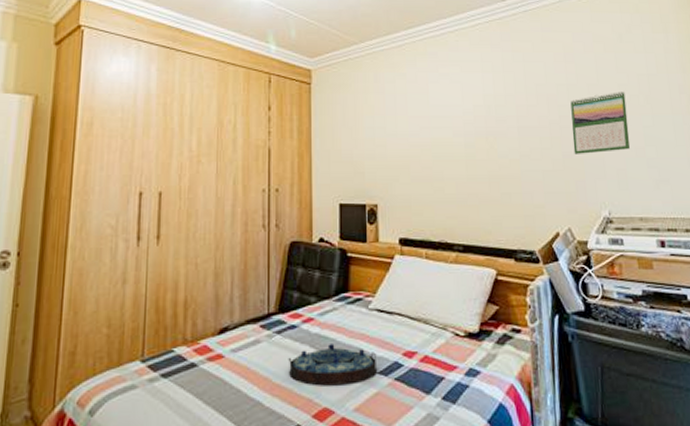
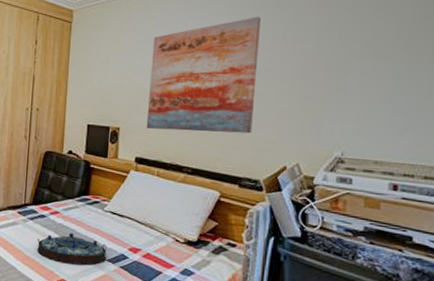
wall art: none [404,73,520,203] -> present [146,17,261,134]
calendar: present [570,92,630,154] -> none [314,38,381,97]

